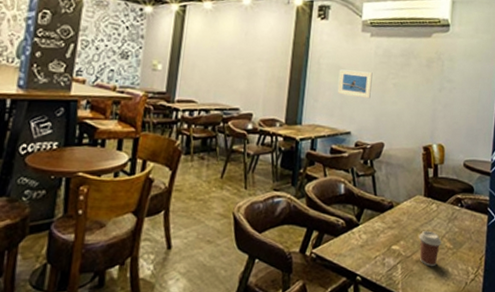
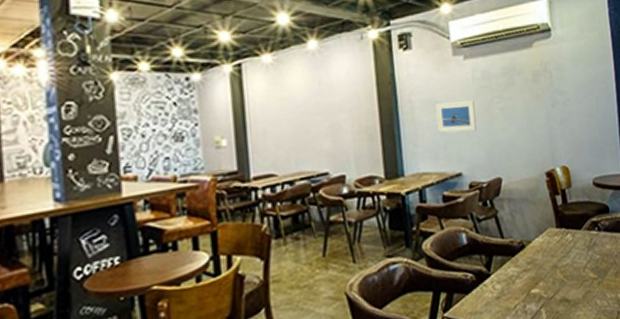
coffee cup: present [418,230,442,267] -> none [558,264,585,304]

